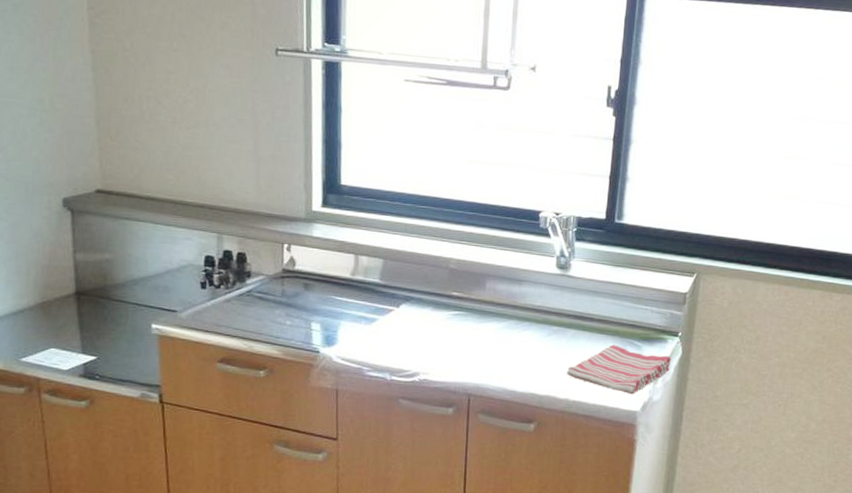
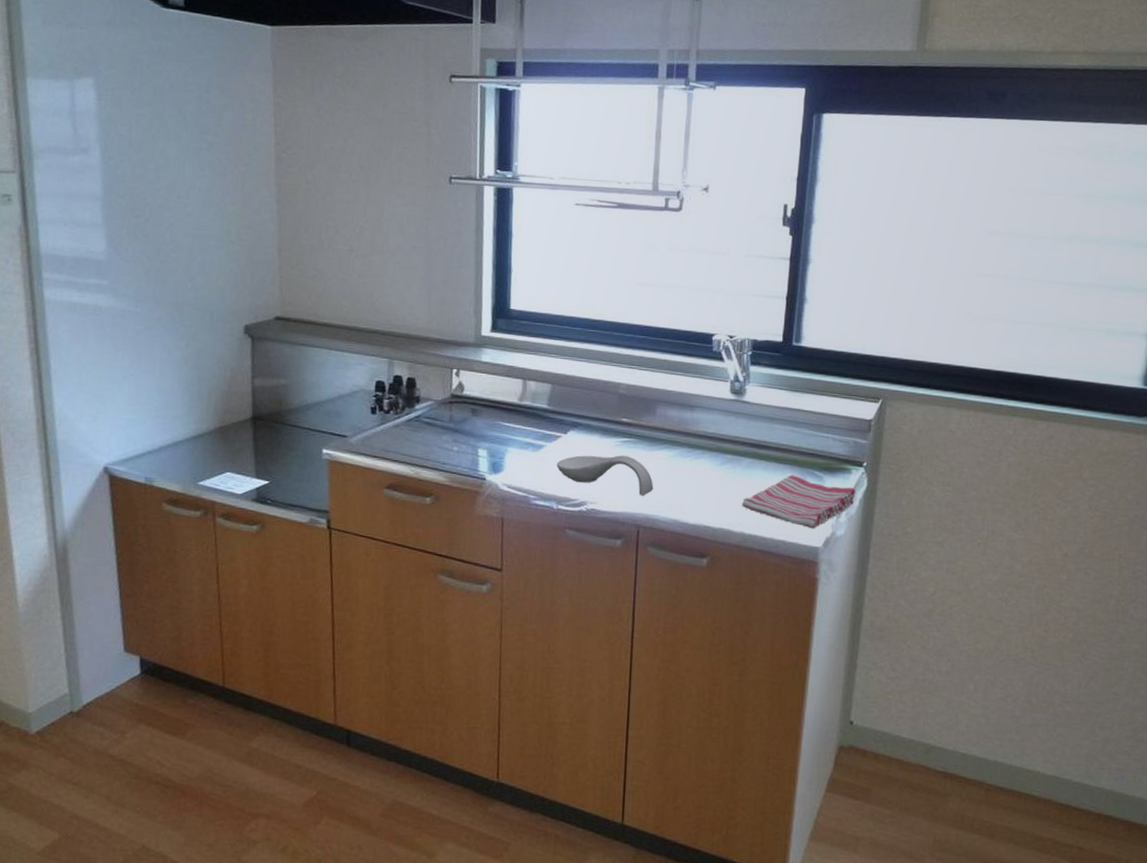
spoon rest: none [389,328,484,366] -> present [556,455,654,495]

